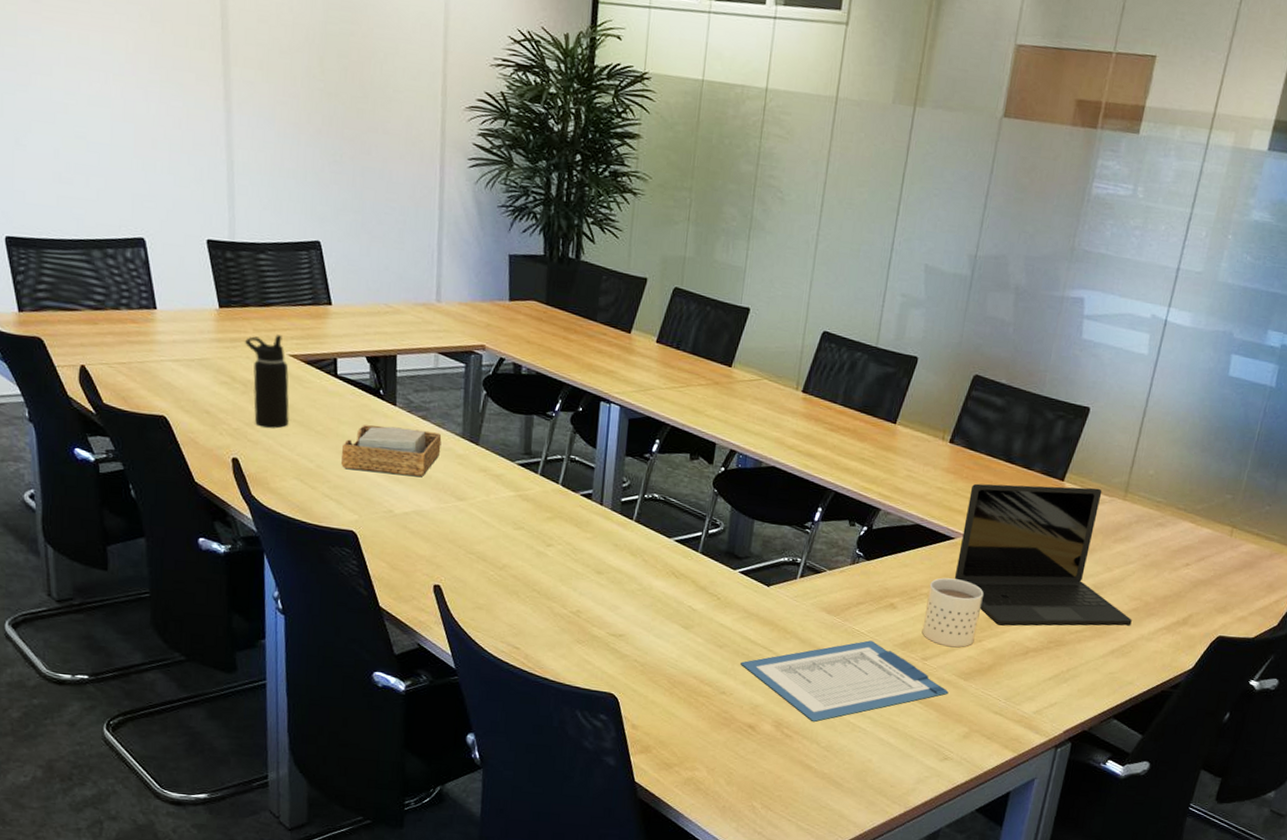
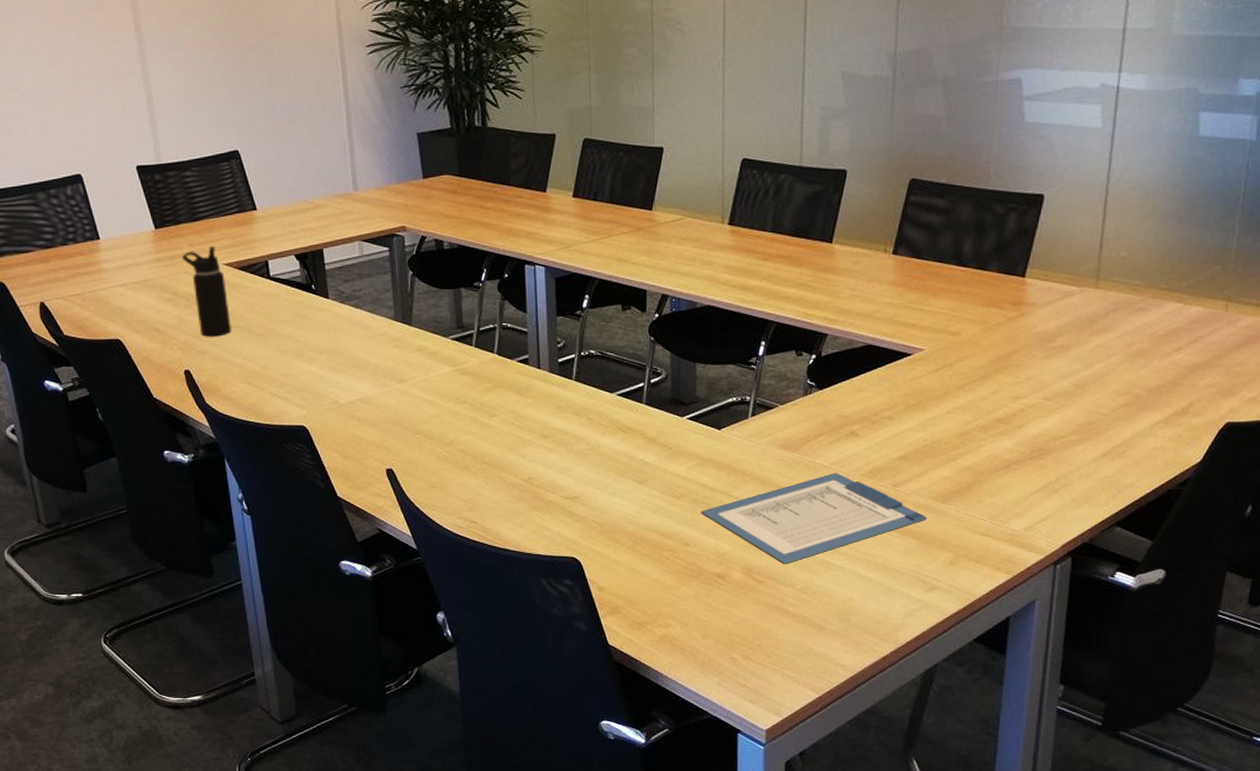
napkin holder: present [341,424,442,477] -> none [284,318,376,366]
mug: present [922,577,984,648] -> none [889,397,952,470]
laptop: present [954,483,1132,626] -> none [917,279,1123,440]

